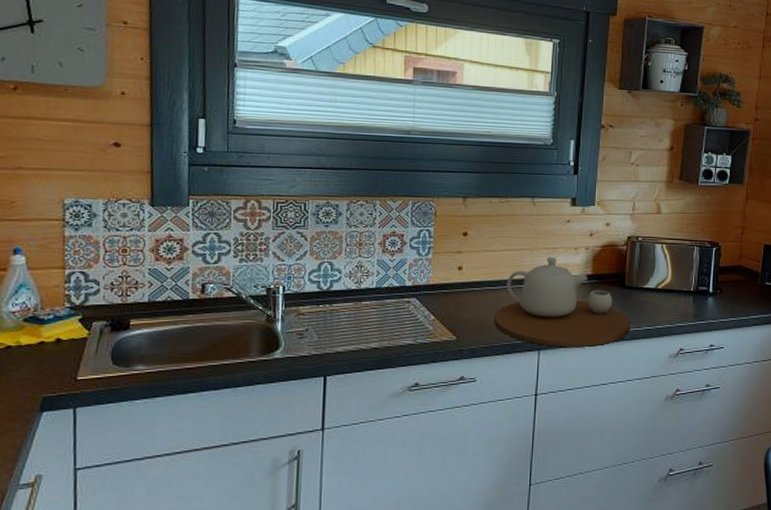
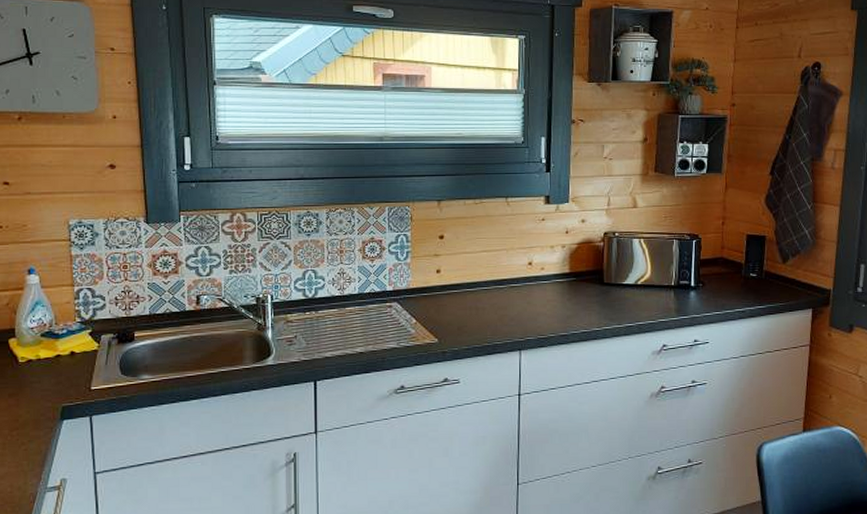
tea set: present [494,257,631,348] -> none [475,257,611,347]

